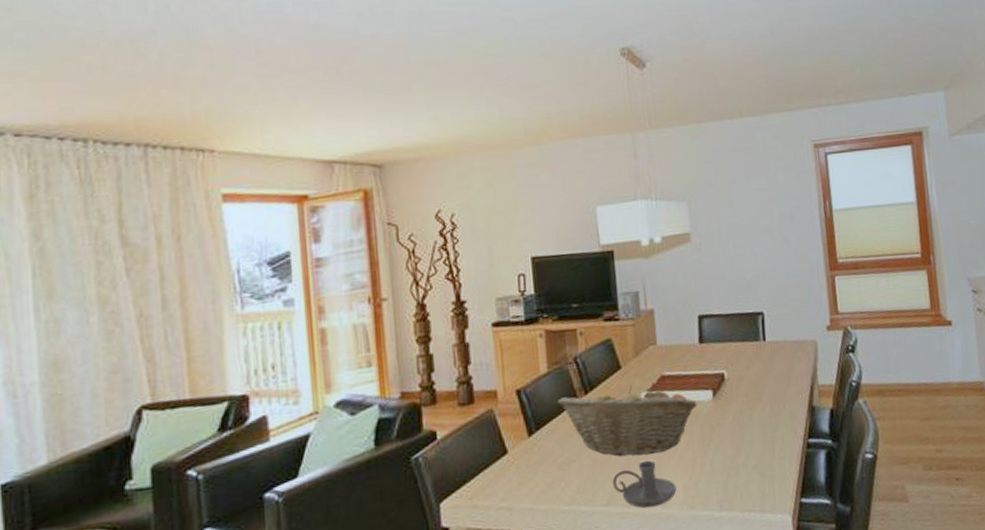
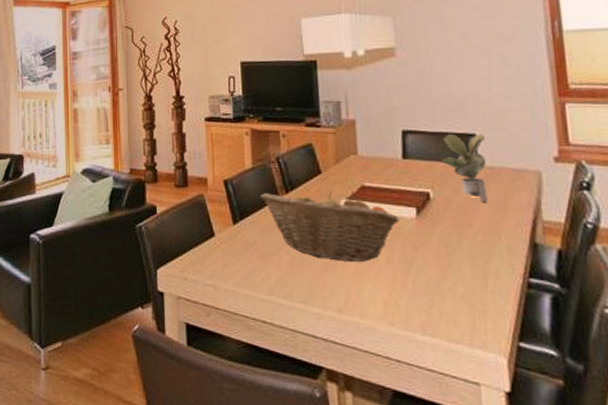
candle holder: present [612,460,677,508] -> none [310,267,375,315]
potted plant: none [735,311,775,376] -> present [442,133,488,202]

